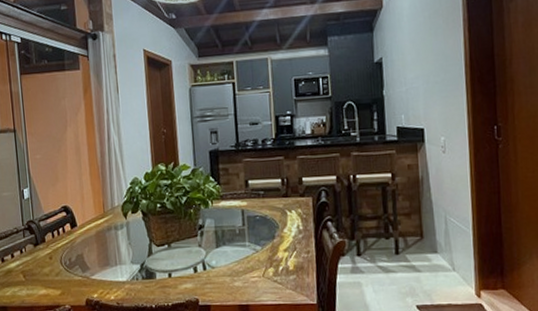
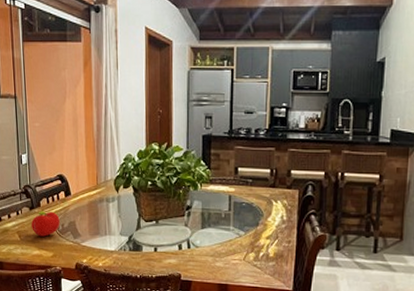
fruit: none [35,246,67,274] -> present [31,211,60,237]

